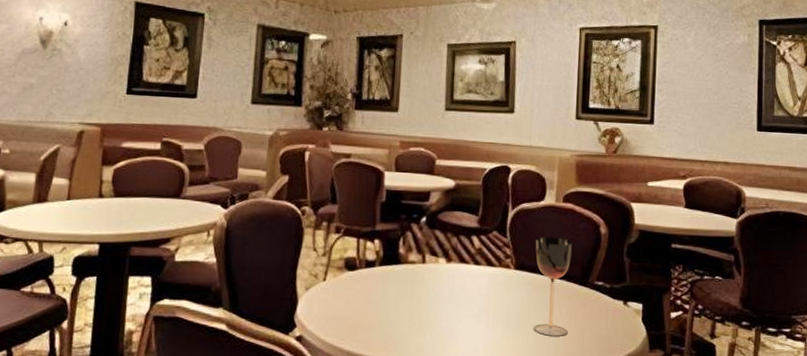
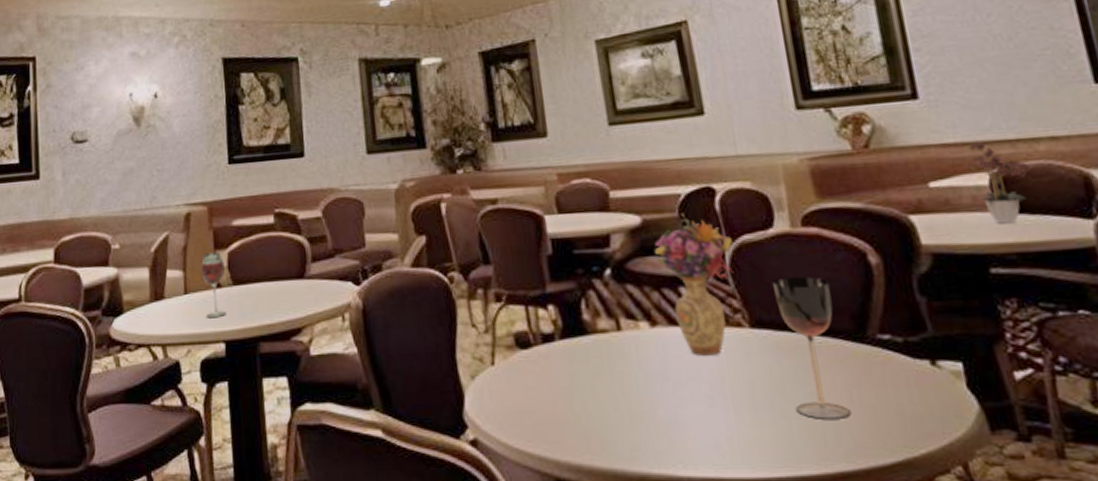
wineglass: none [85,167,109,223] -> present [200,252,226,319]
flower arrangement: none [459,183,515,287] -> present [654,213,733,356]
flower arrangement: none [673,159,710,217] -> present [967,142,1031,225]

